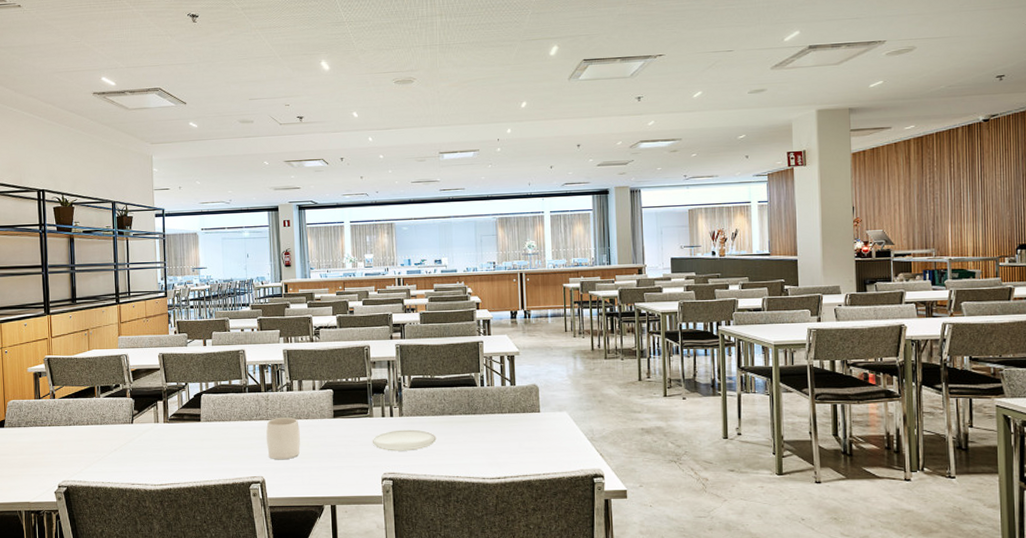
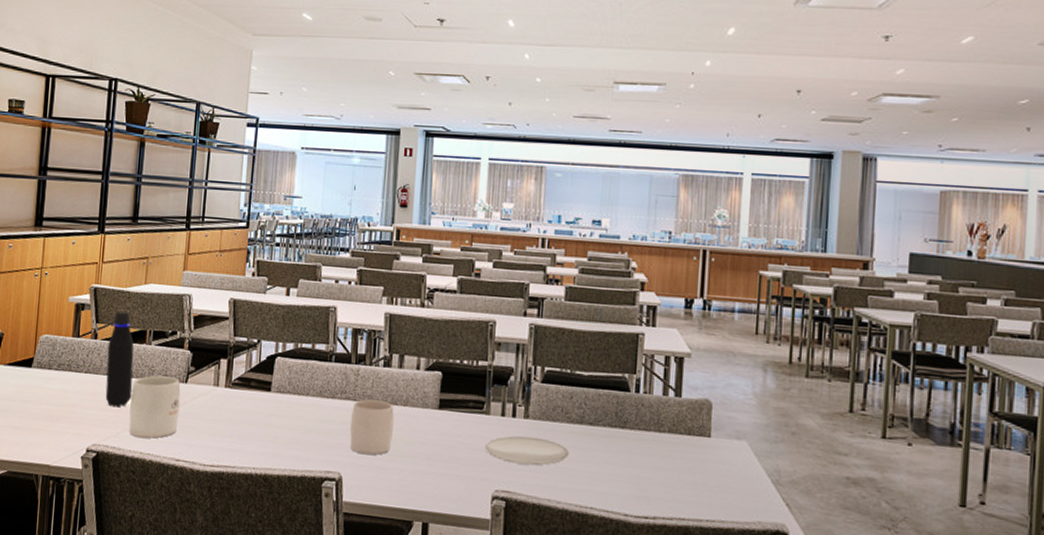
water bottle: none [64,374,90,450] -> present [105,311,134,408]
mug: none [88,420,130,470] -> present [129,375,181,438]

